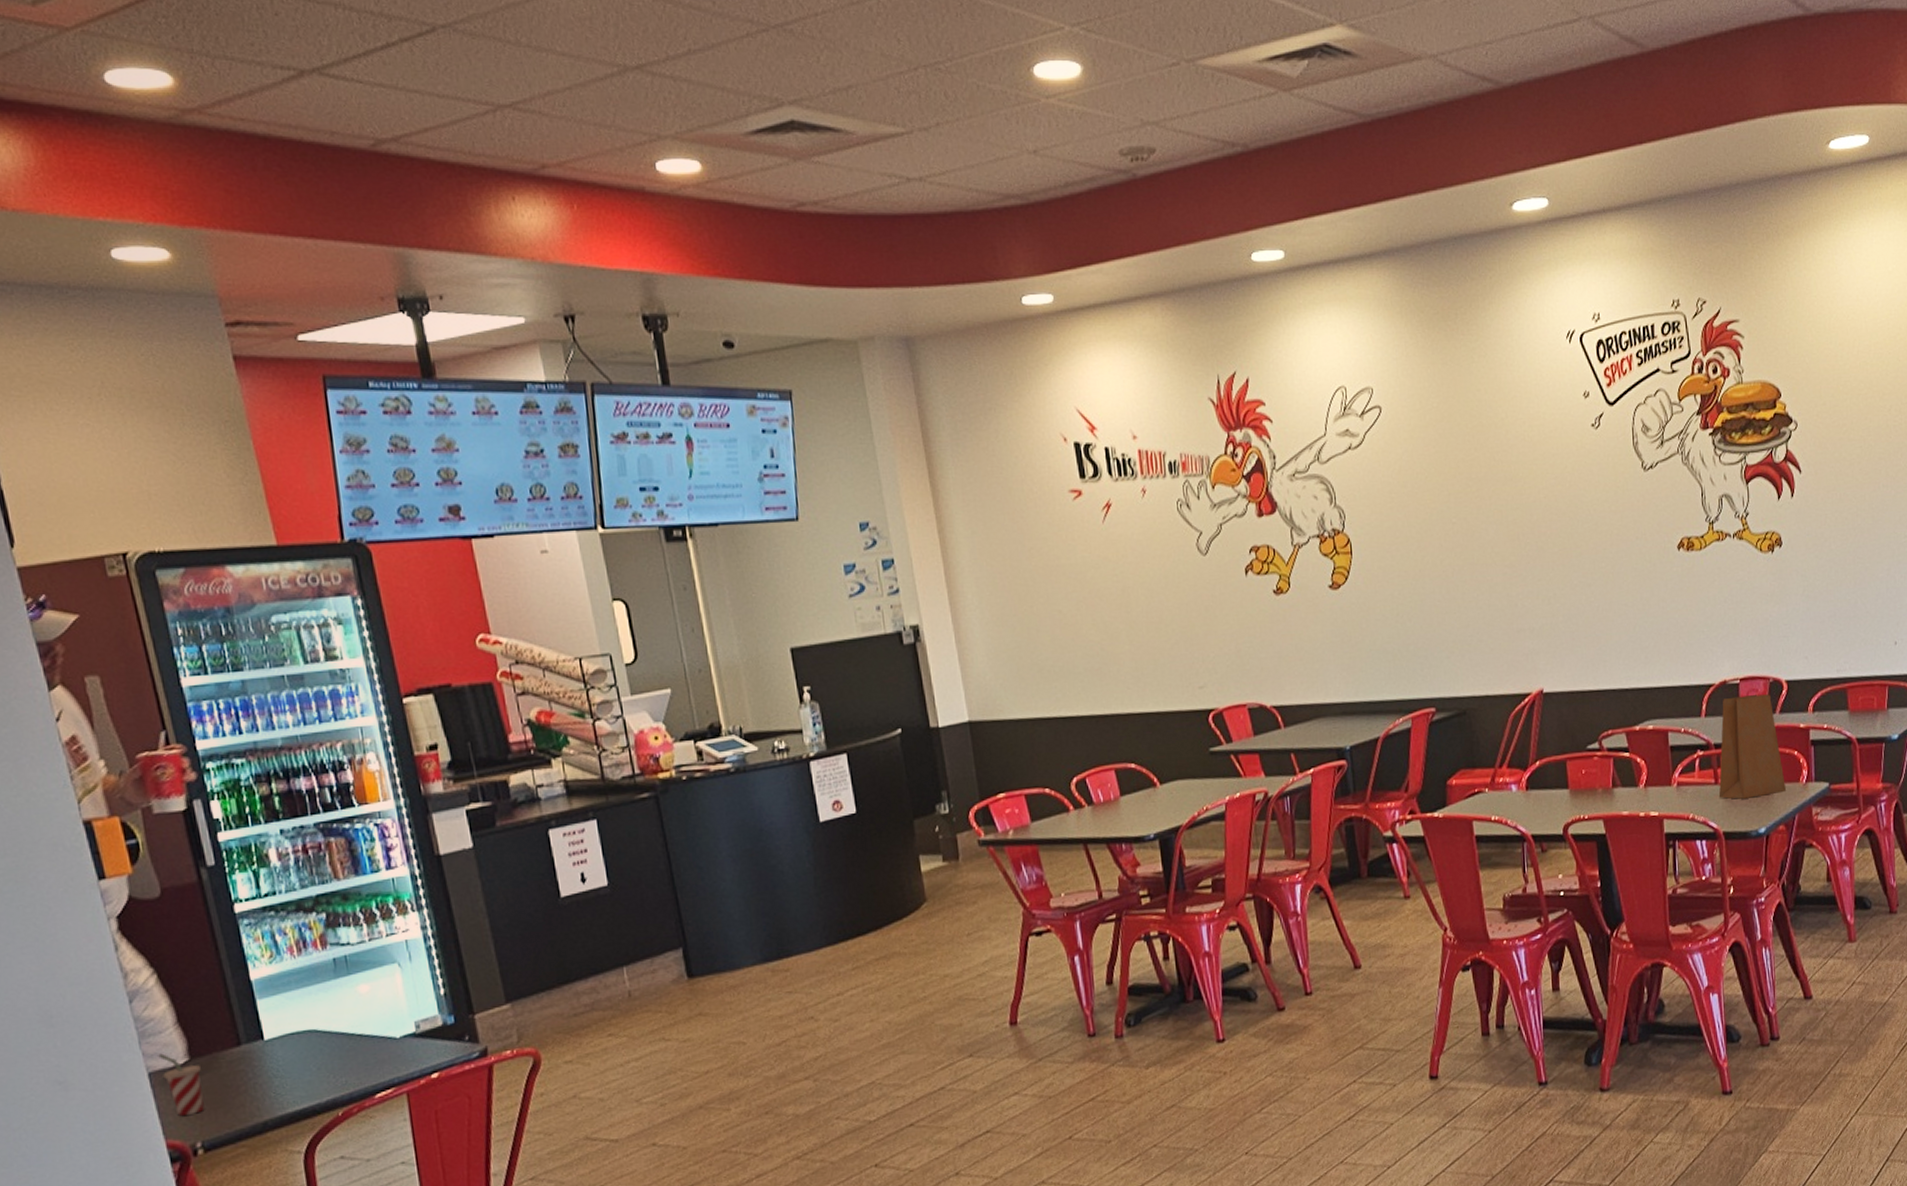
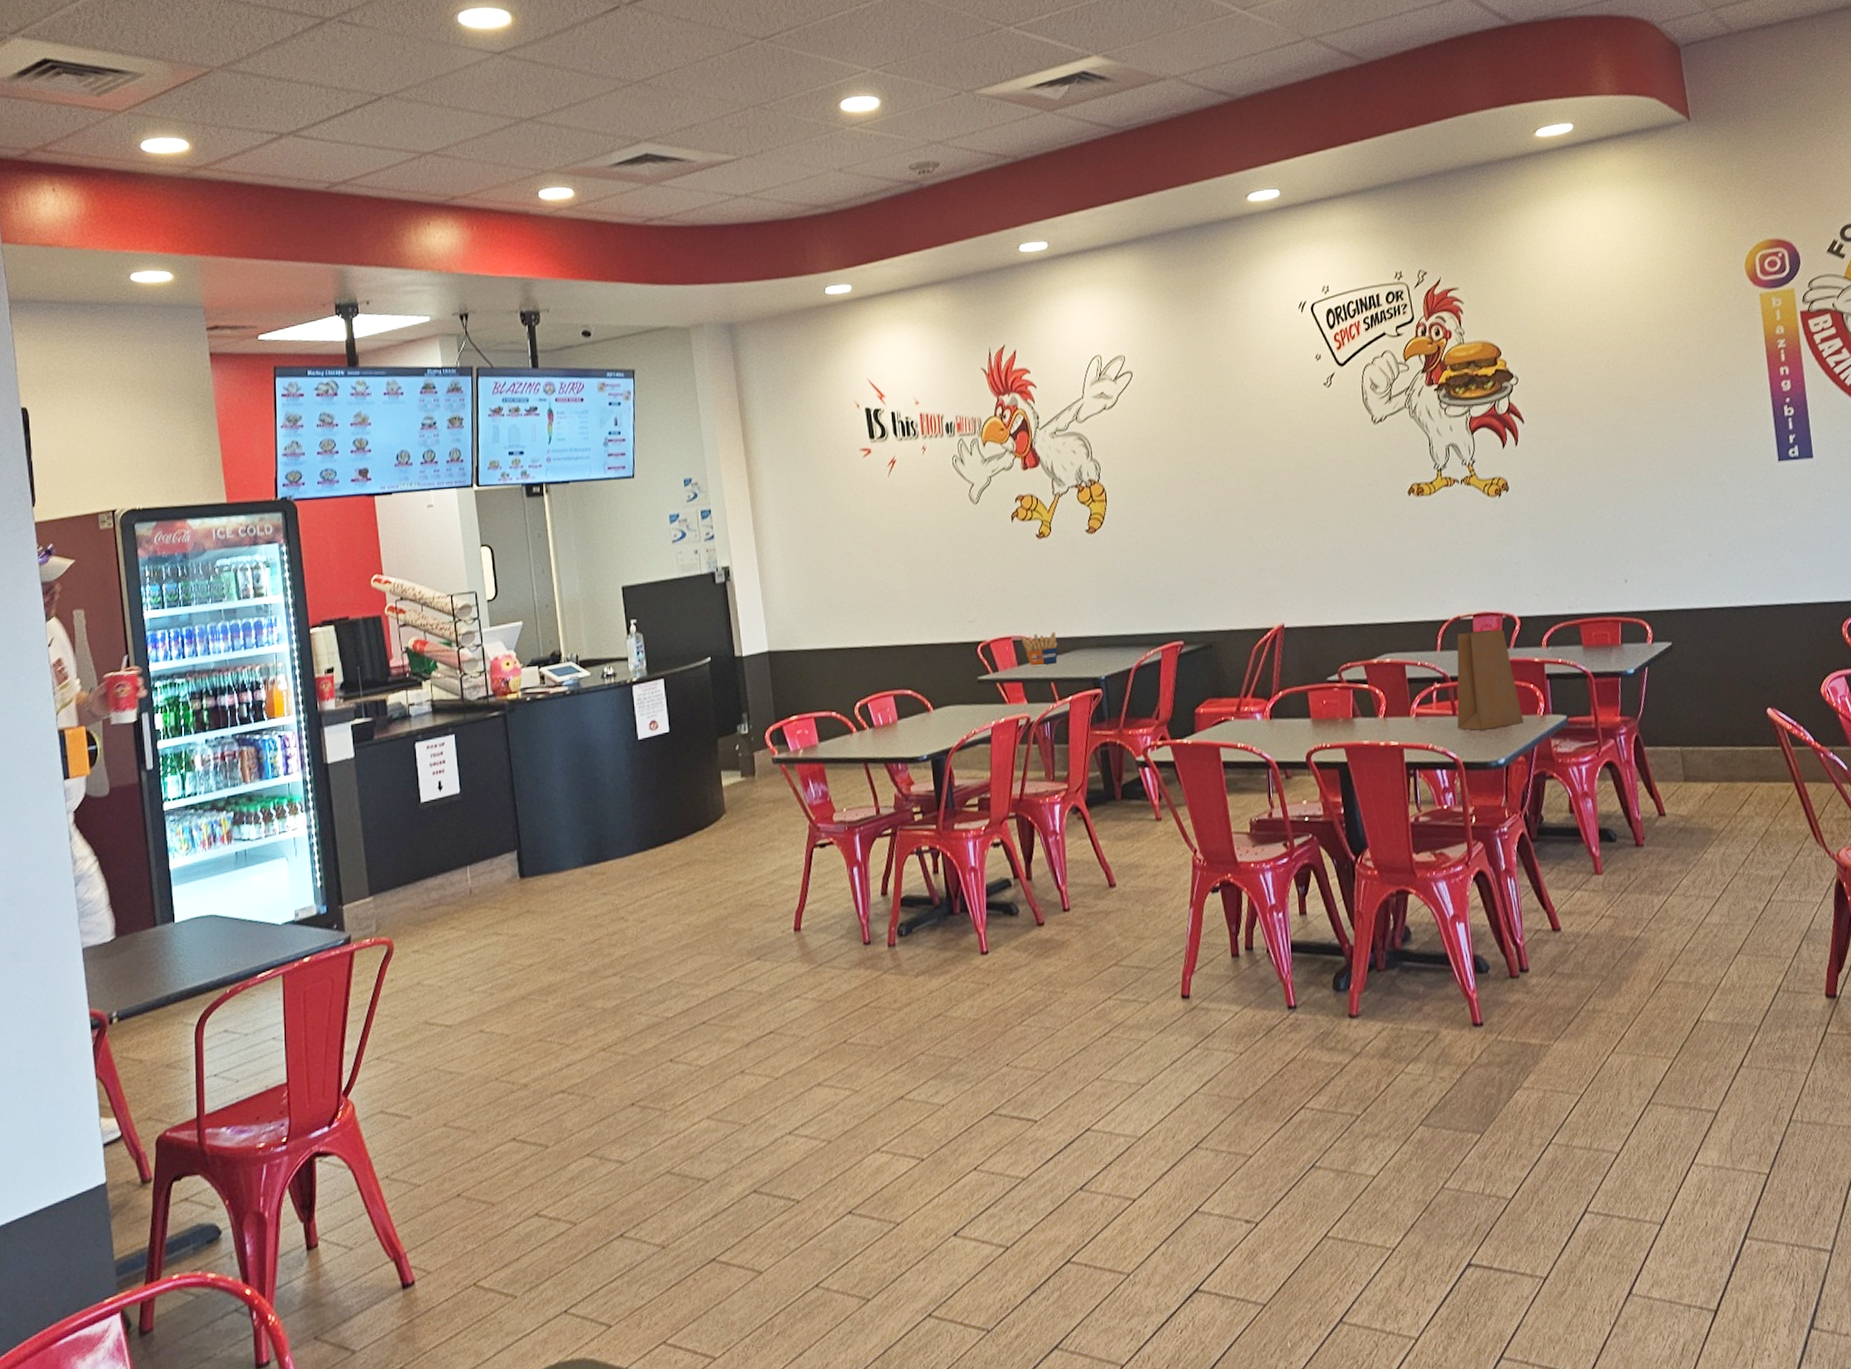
beverage cup: present [158,1053,205,1117] -> none [92,931,123,988]
french fries: none [1257,698,1299,738] -> present [1021,632,1058,668]

